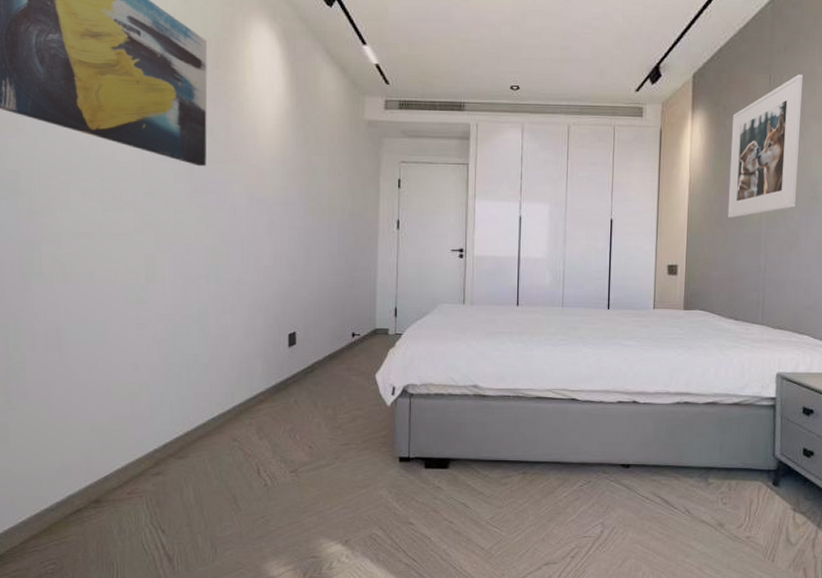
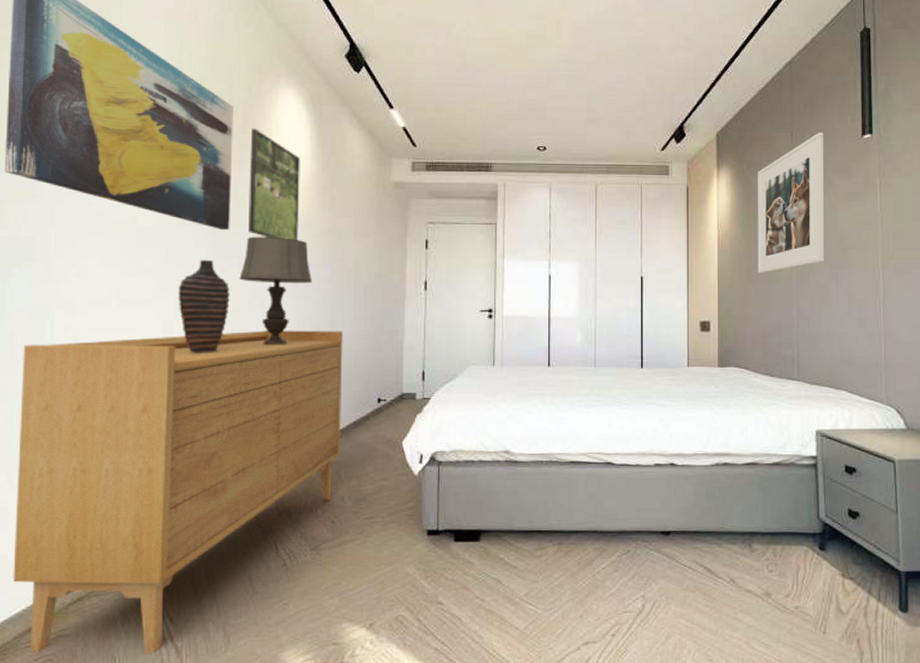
sideboard: none [14,265,318,561] -> present [13,330,343,654]
decorative vase: none [158,195,209,287] -> present [178,259,230,354]
table lamp: none [217,173,288,280] -> present [239,236,313,345]
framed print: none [224,63,274,177] -> present [247,128,300,240]

